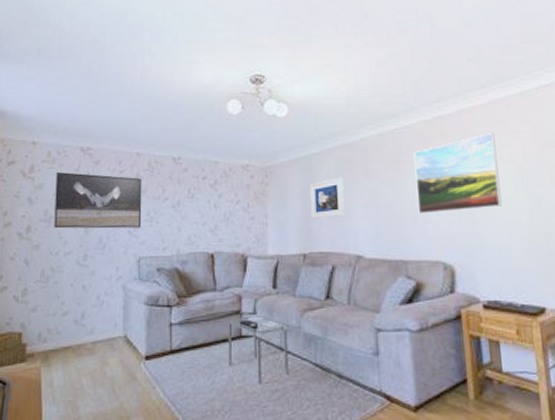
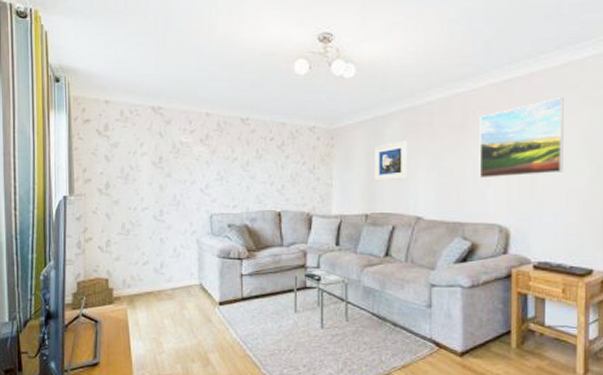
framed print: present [54,171,142,229] -> none [130,130,213,187]

